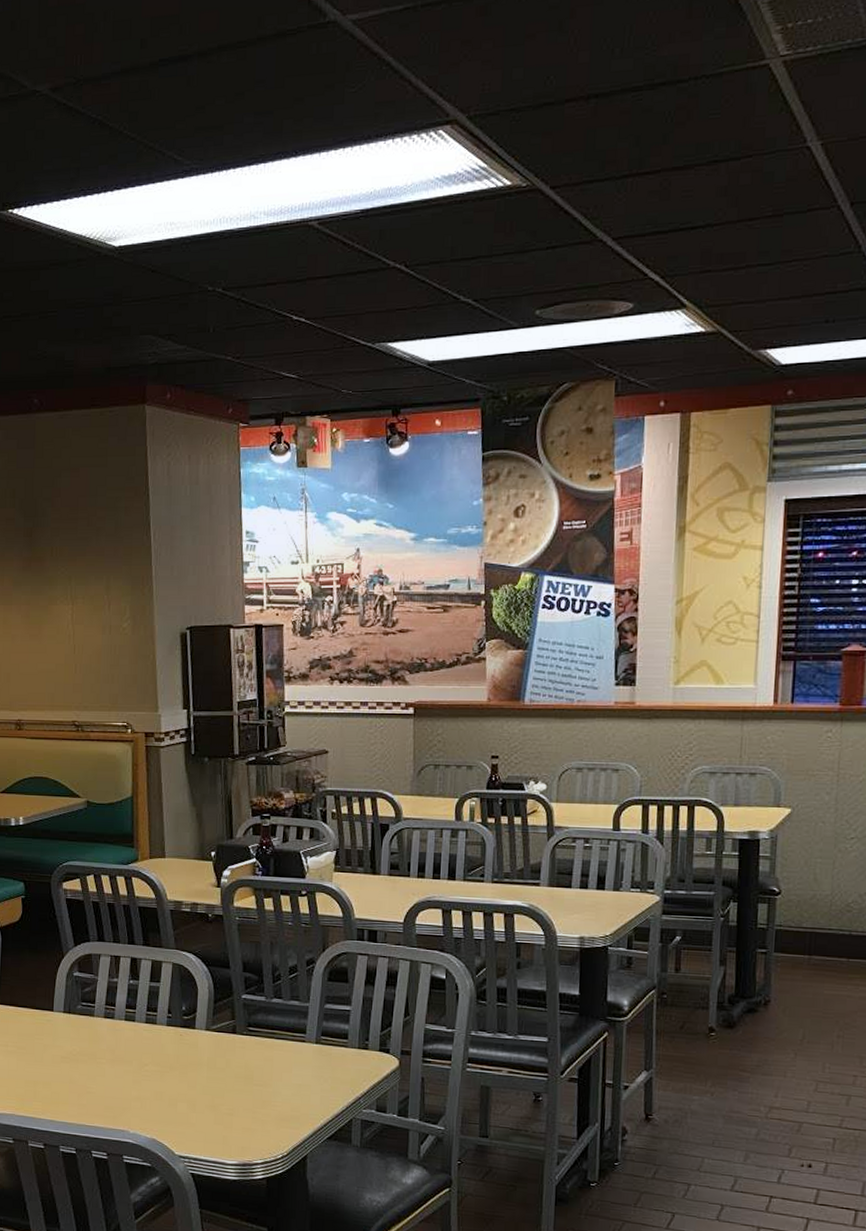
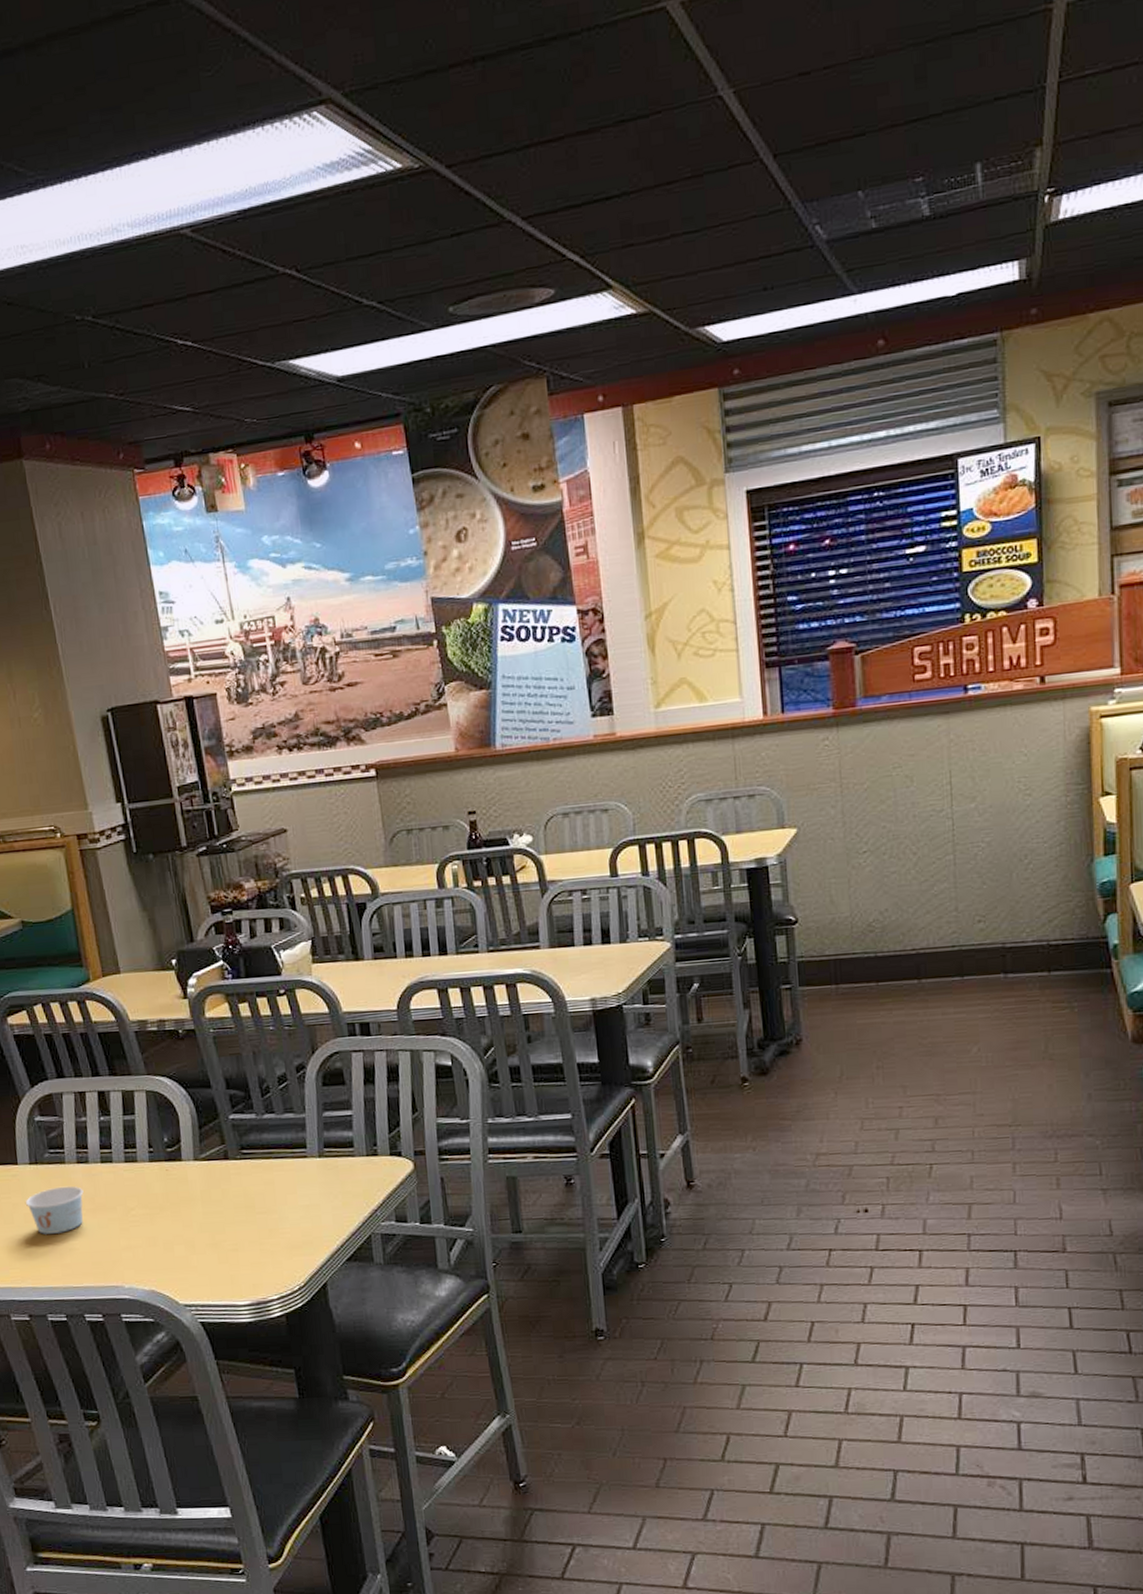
paper cup: none [55,1036,106,1077] -> present [25,1186,84,1234]

